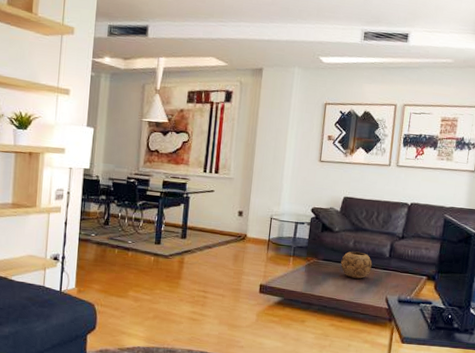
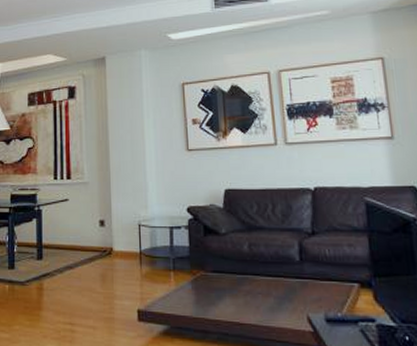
decorative bowl: present [340,251,372,279] -> none [236,257,280,293]

